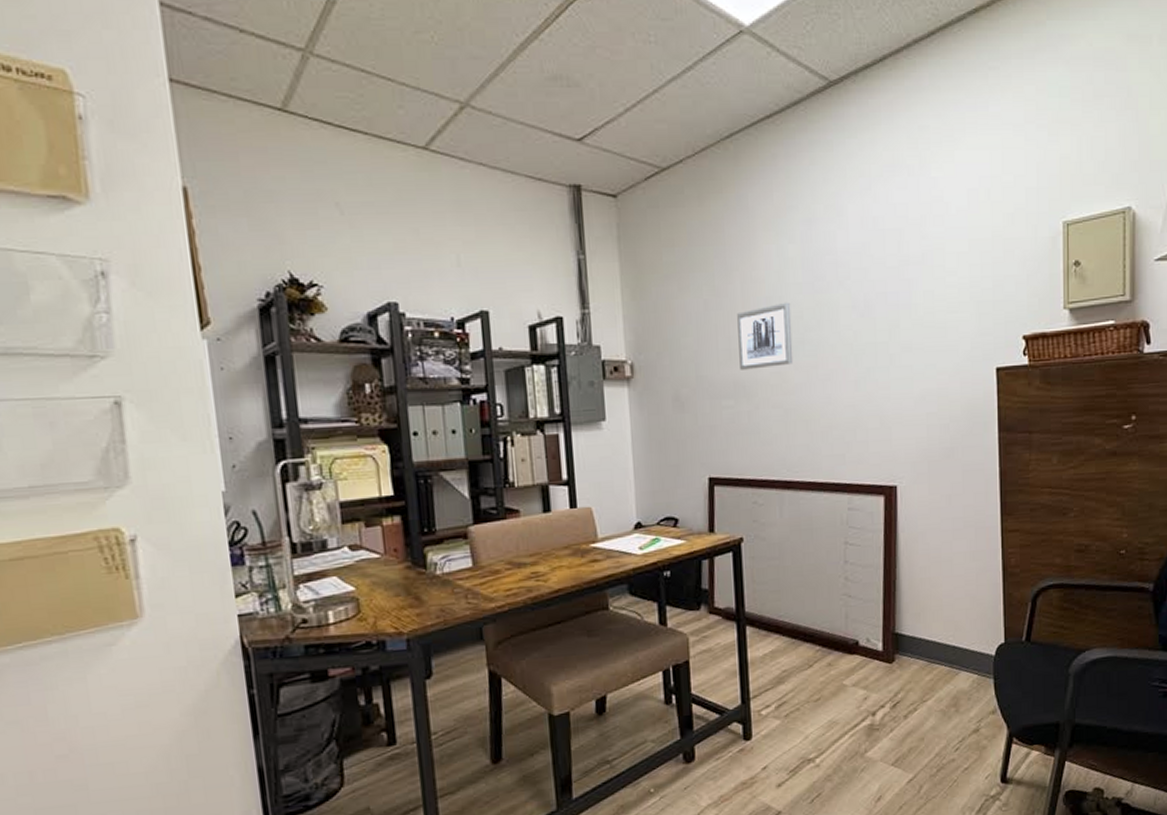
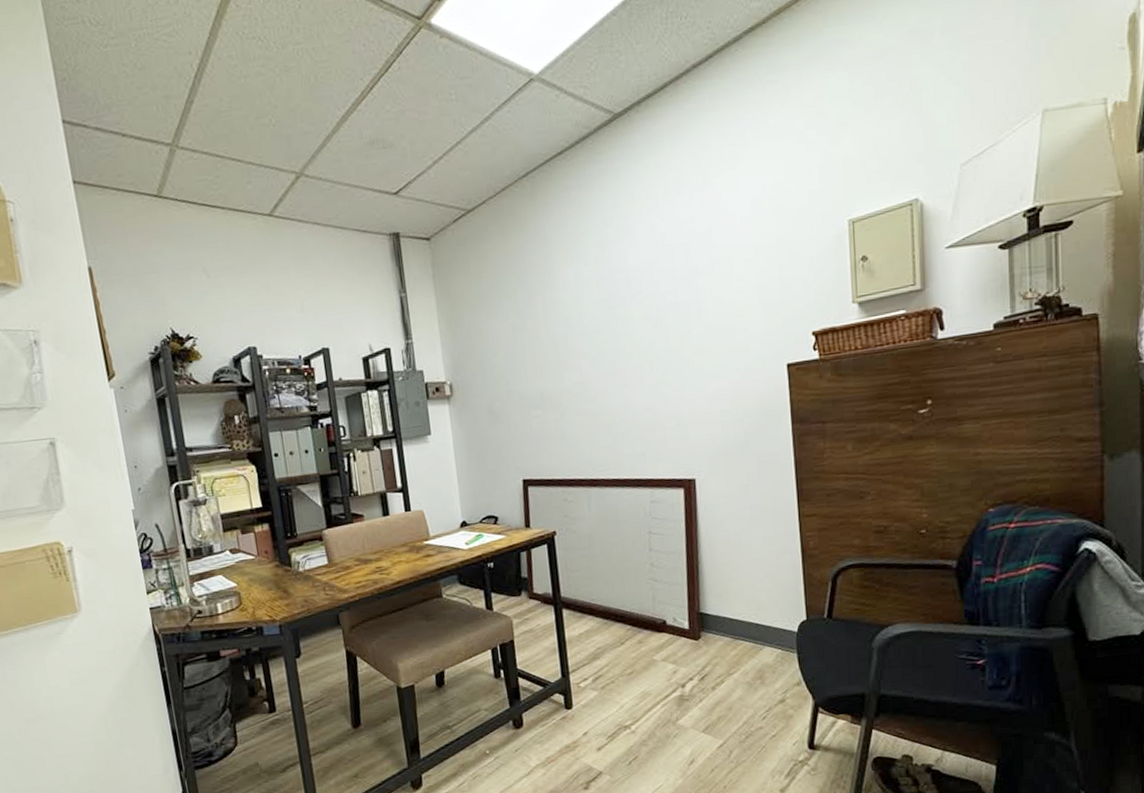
wall art: present [737,302,794,370] -> none [541,318,594,383]

